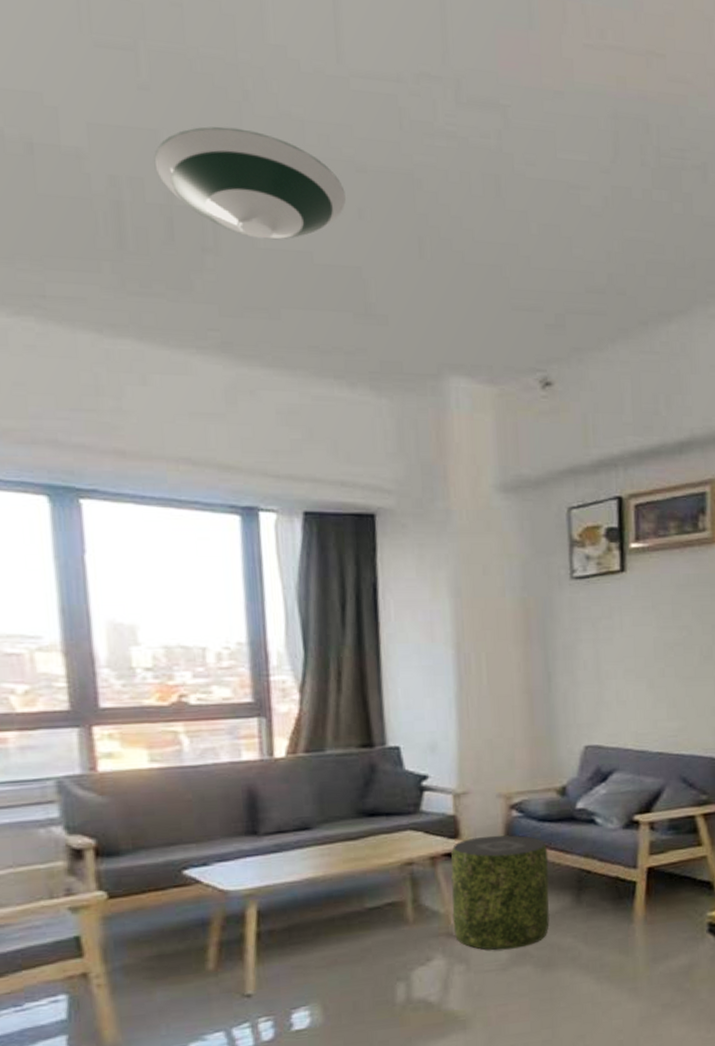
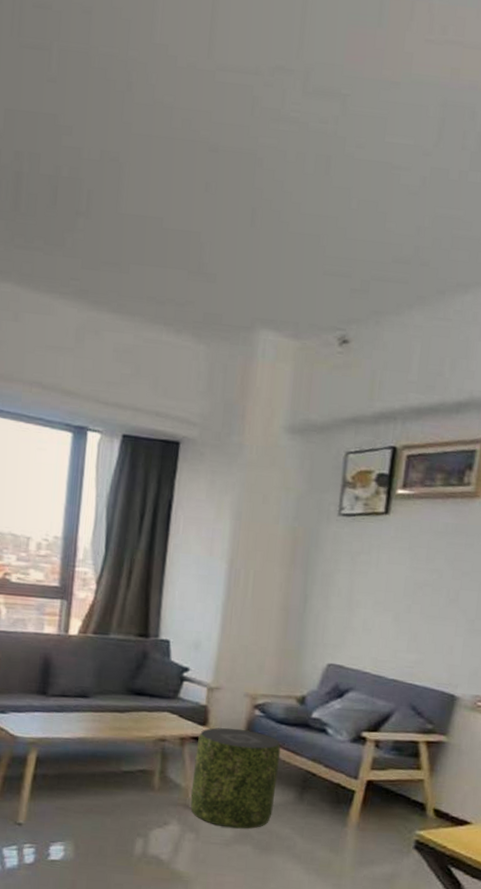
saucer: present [154,126,346,240] -> none [50,112,197,207]

